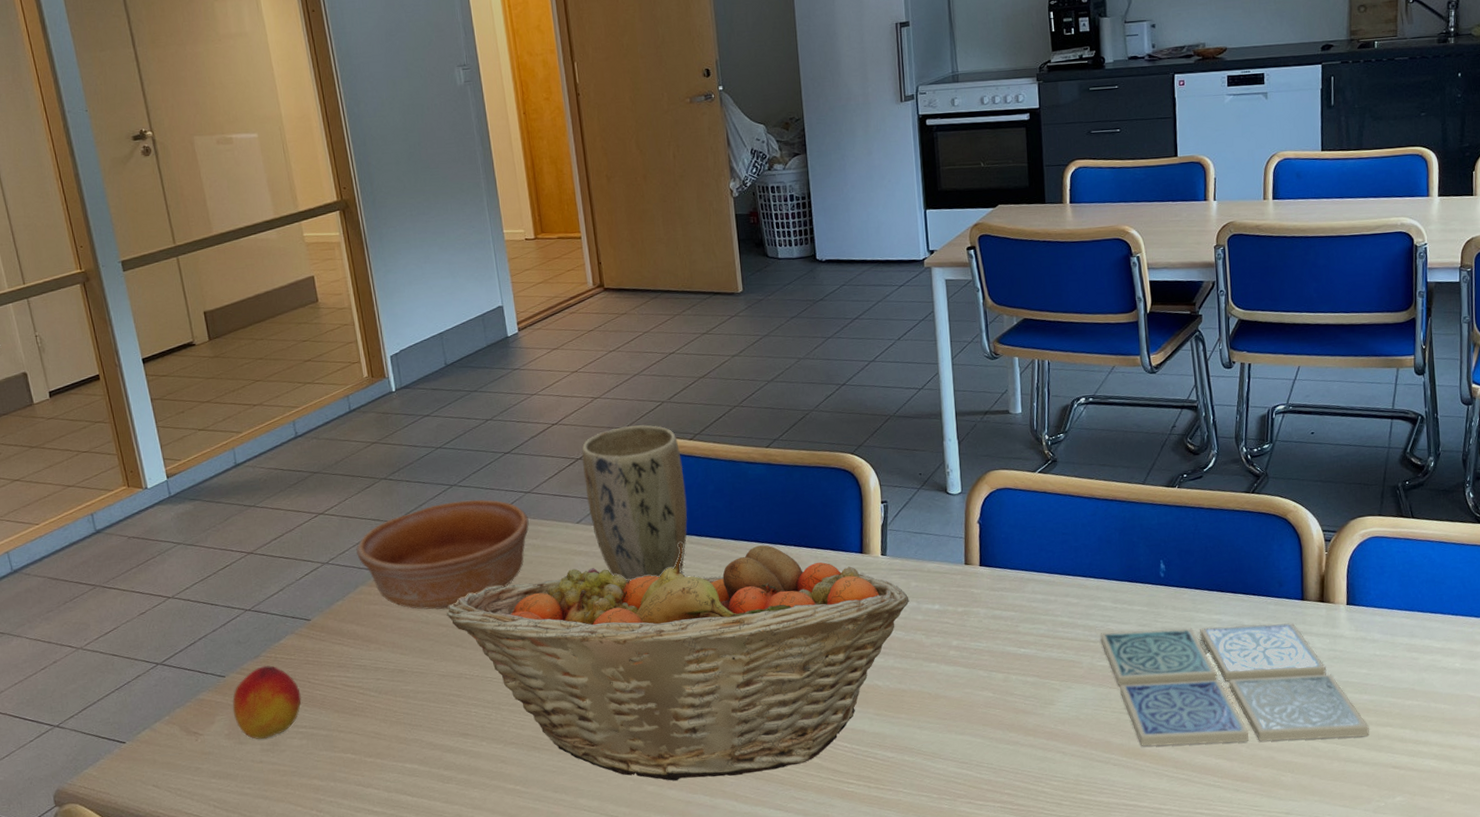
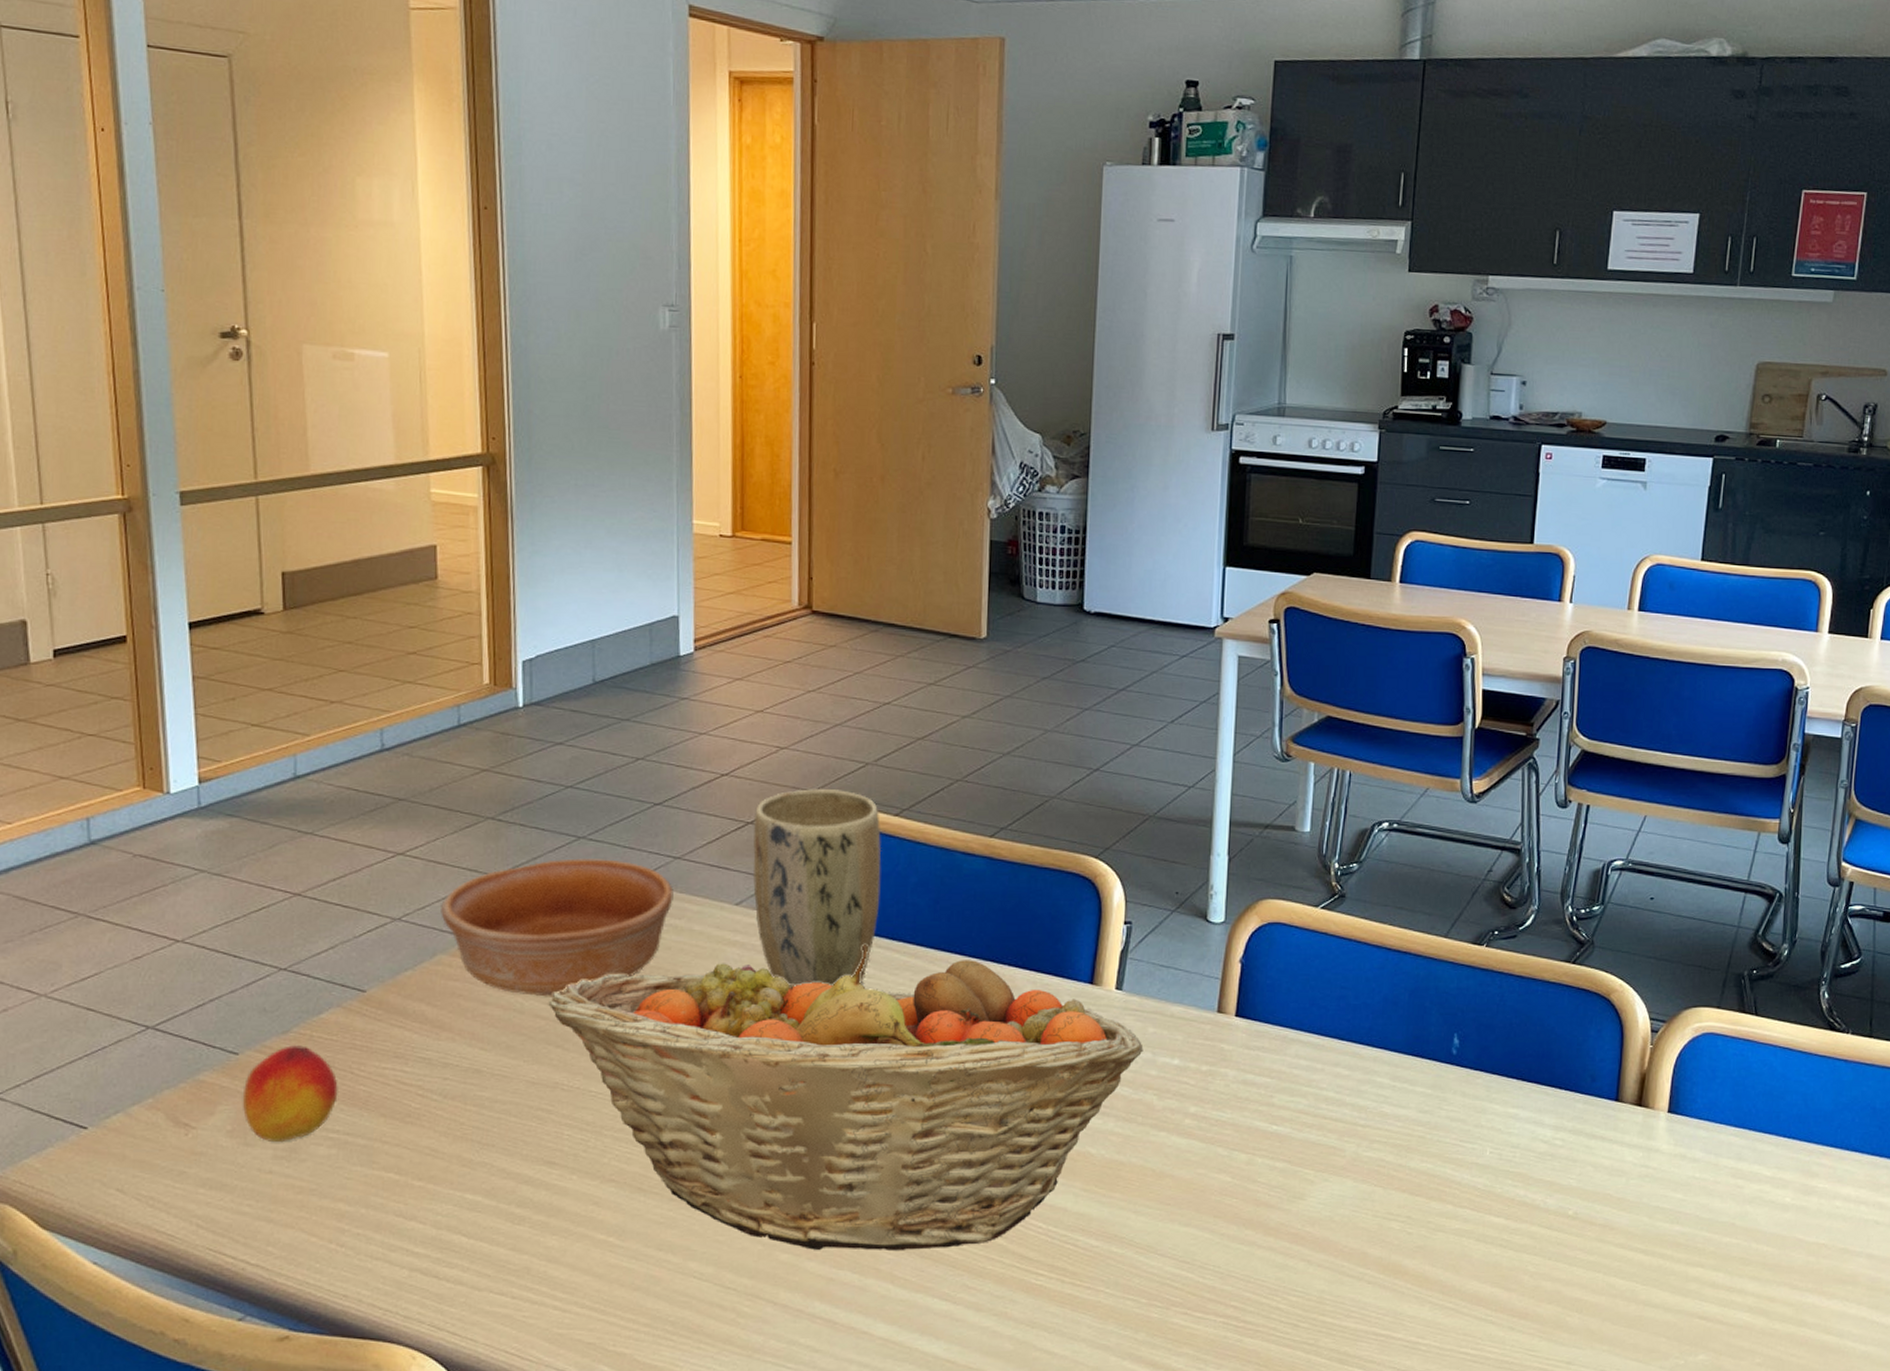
drink coaster: present [1100,622,1369,747] -> none [1370,1116,1677,1277]

